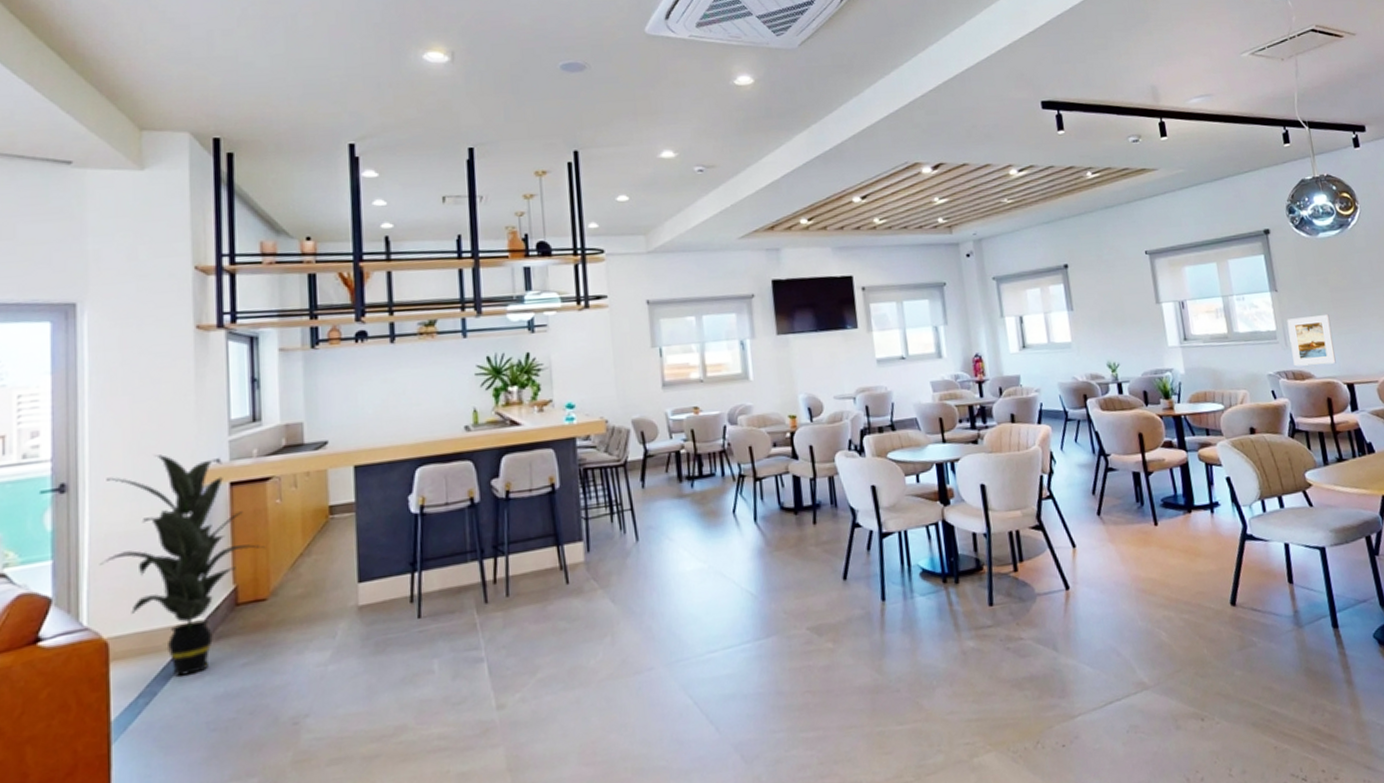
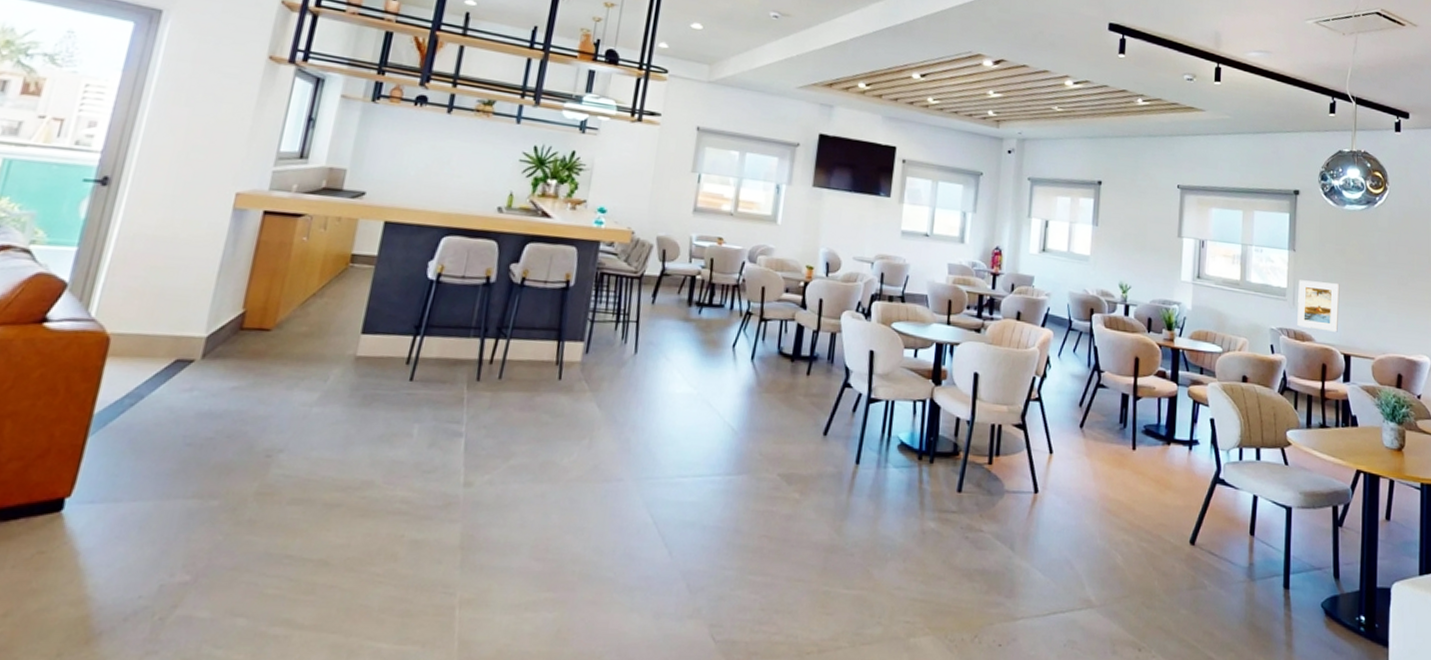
indoor plant: present [99,454,266,677] -> none [121,169,283,386]

